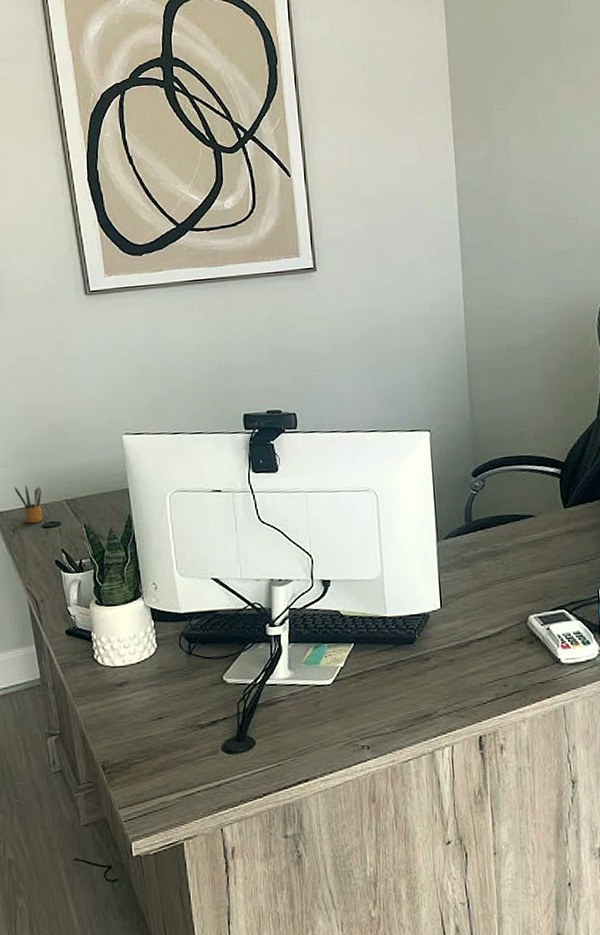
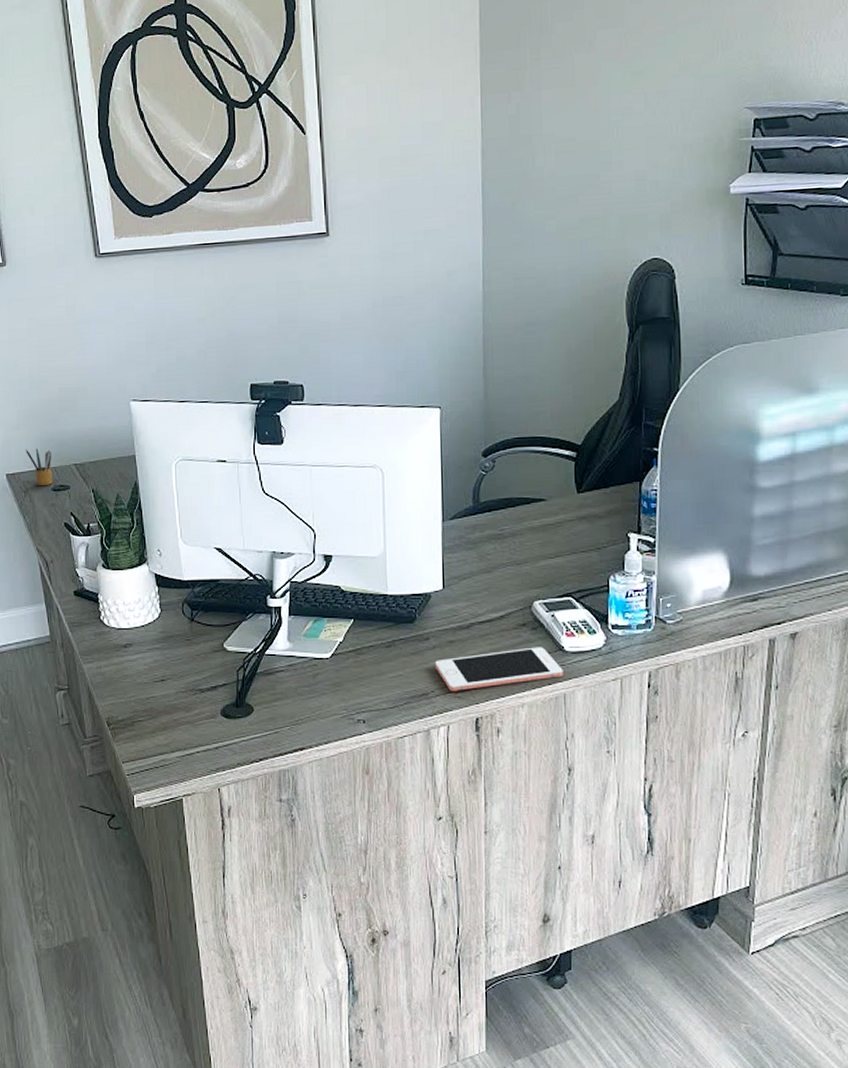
cell phone: none [437,660,561,712] -> present [435,647,563,692]

